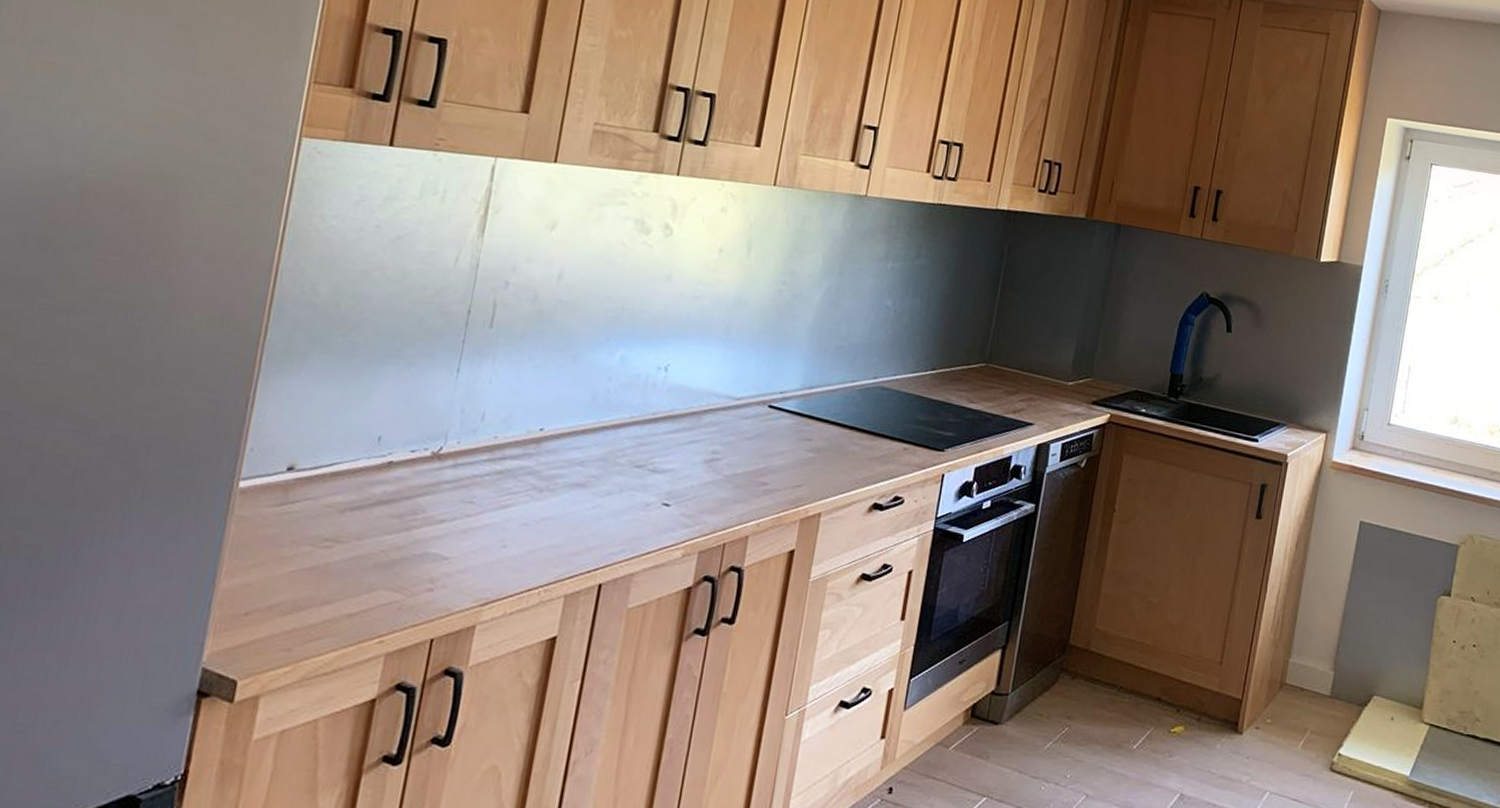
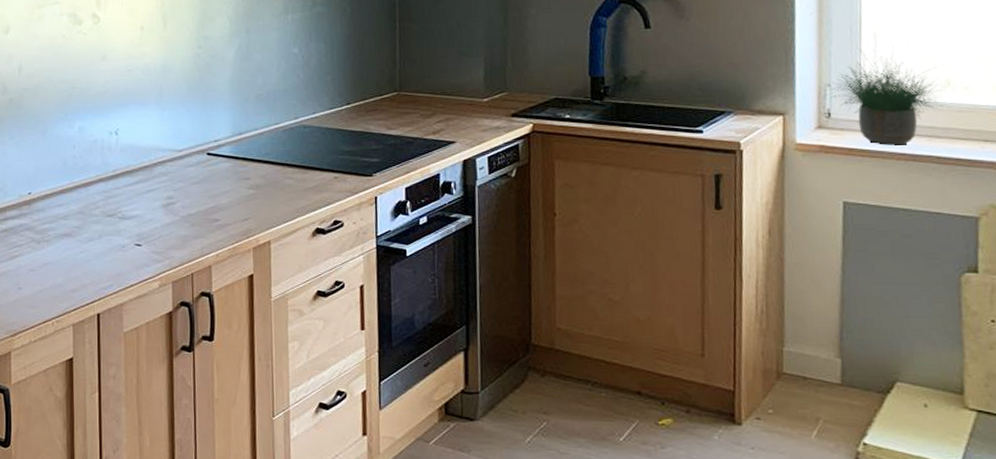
potted plant: none [1363,379,1456,473] -> present [825,44,947,145]

